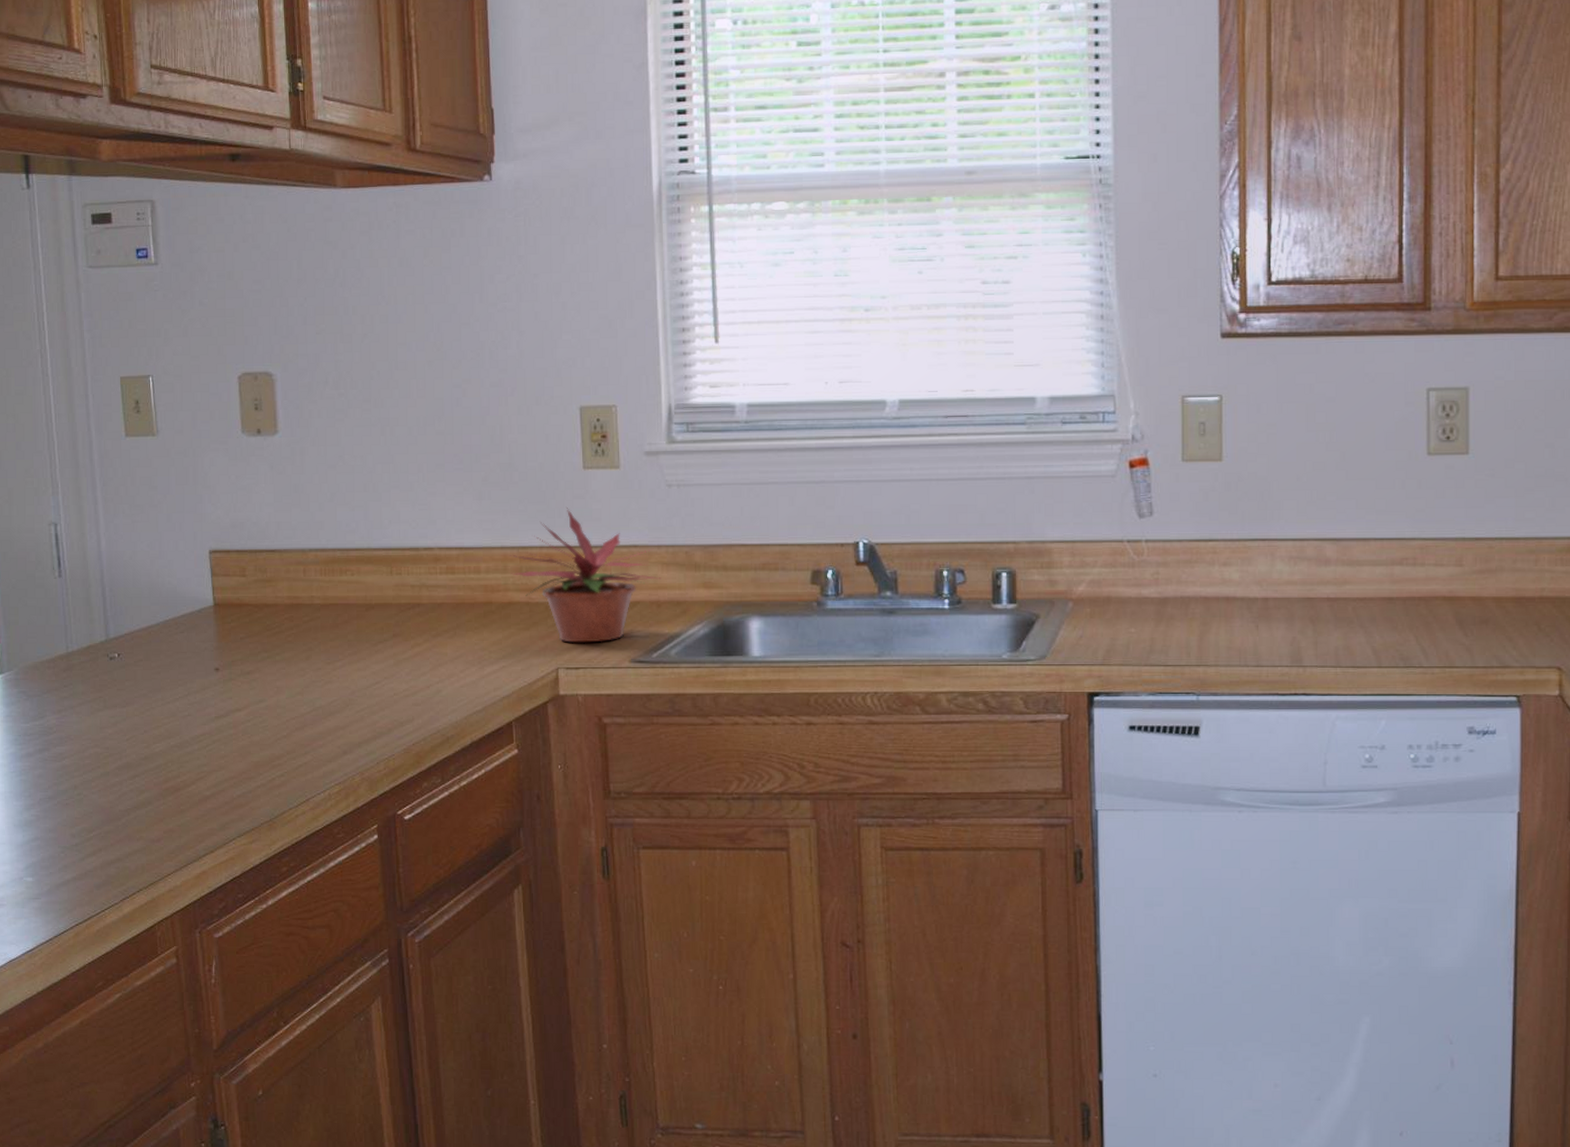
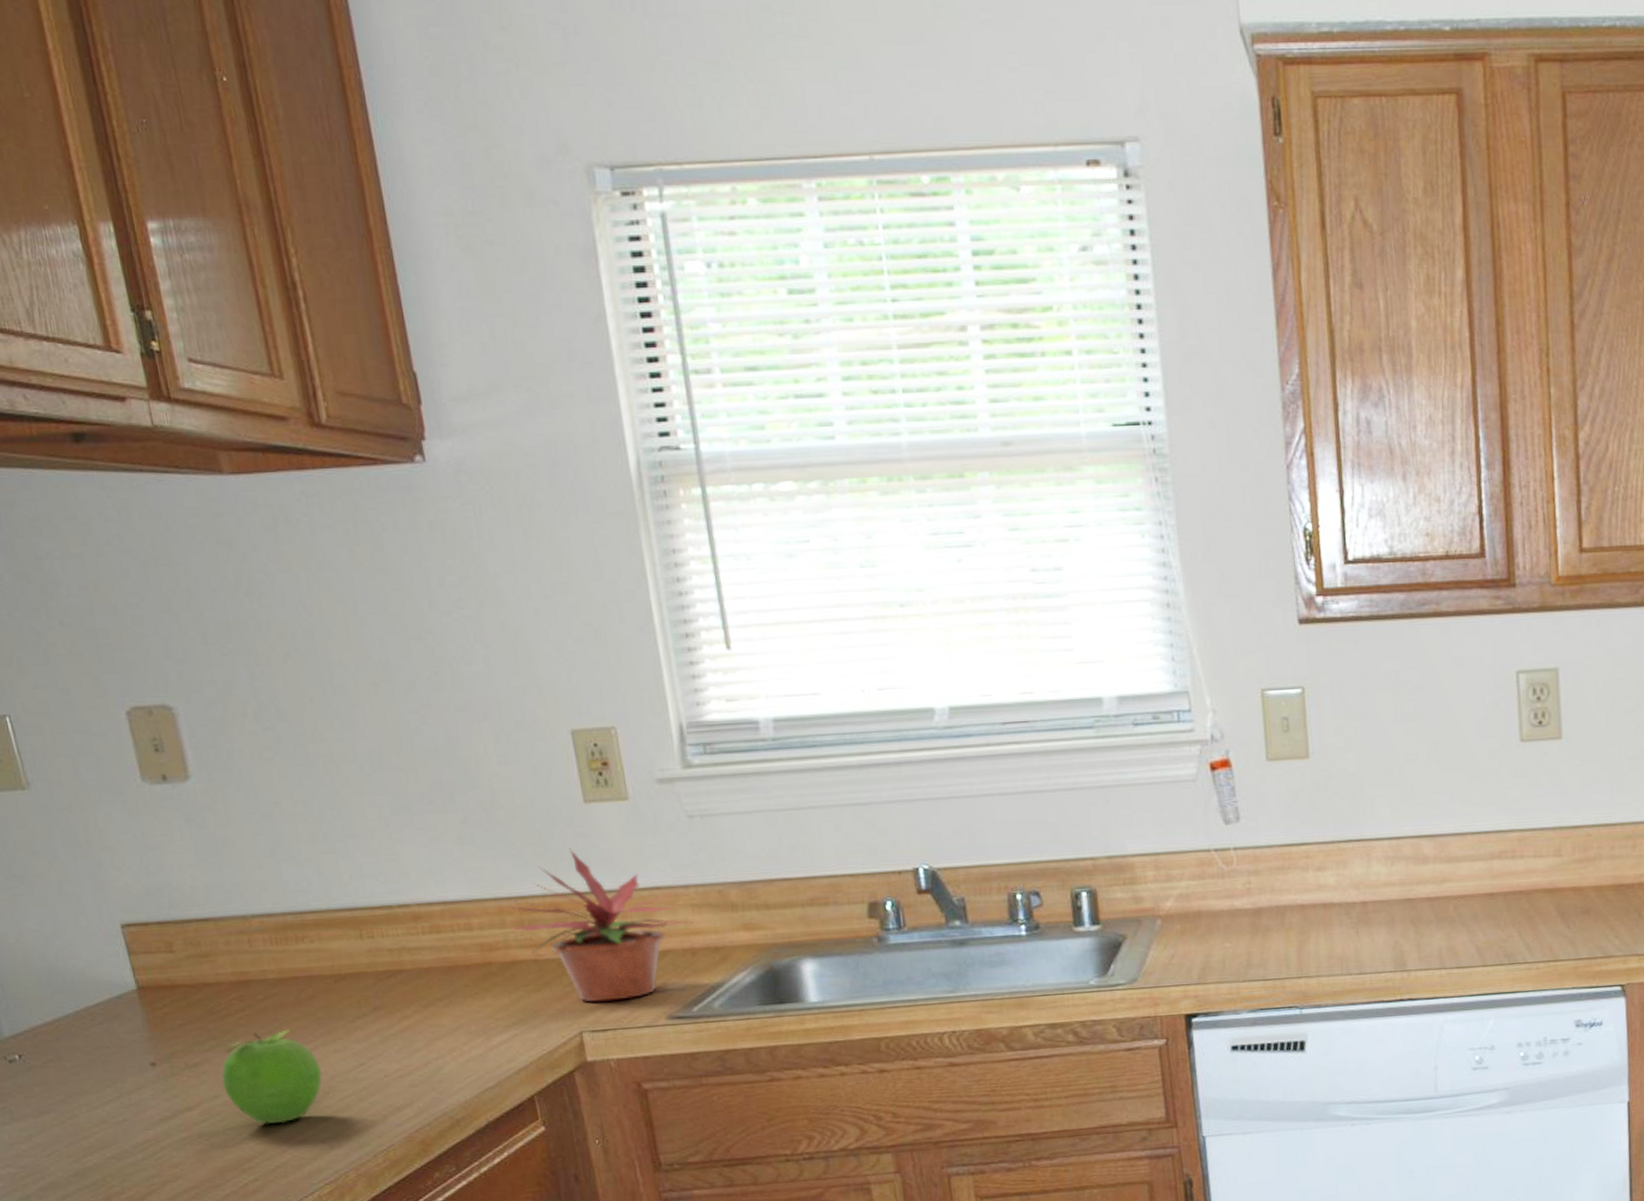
fruit: none [267,648,345,729] -> present [221,1029,322,1124]

